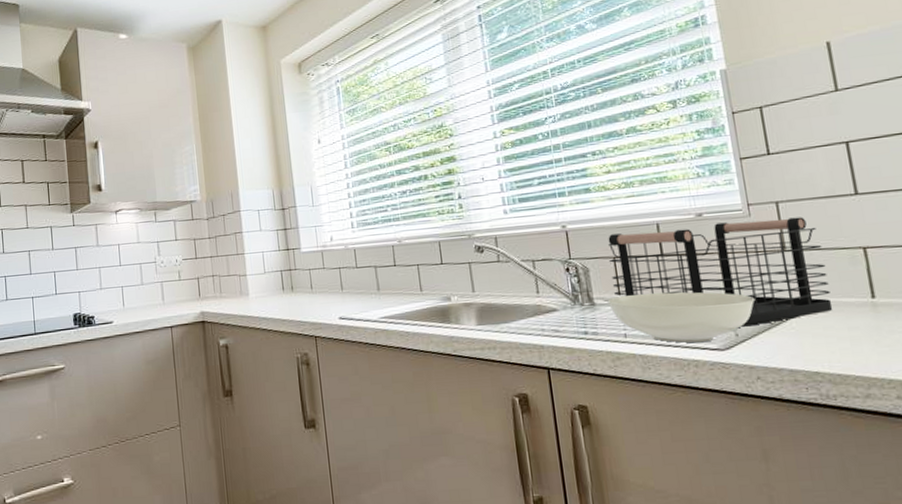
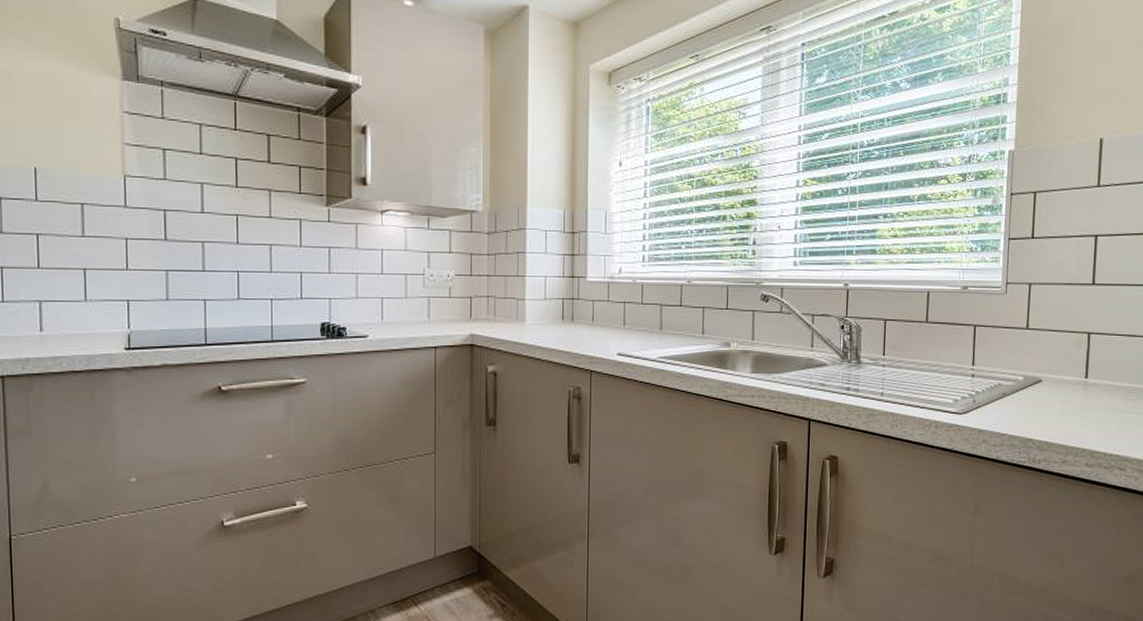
bowl: present [607,292,755,343] -> none [872,356,995,406]
dish rack: present [608,217,833,327] -> none [880,297,1057,394]

